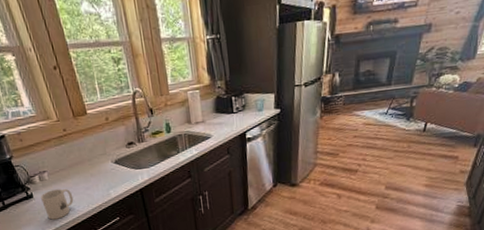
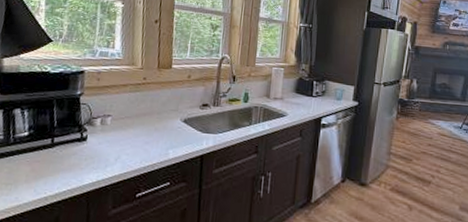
mug: present [41,188,74,220] -> none [93,136,129,171]

